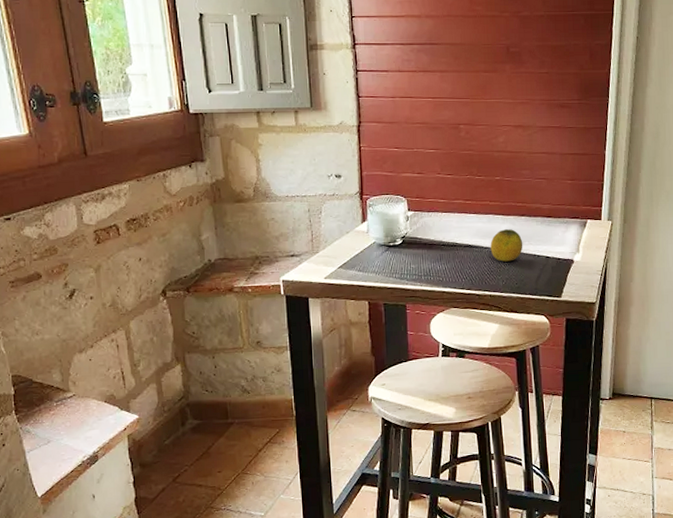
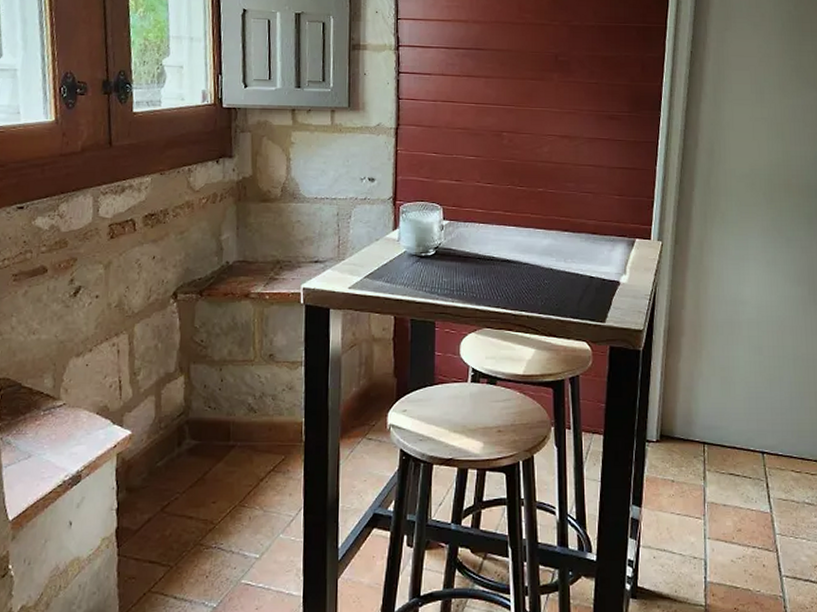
fruit: present [490,229,523,262] -> none [530,245,565,280]

